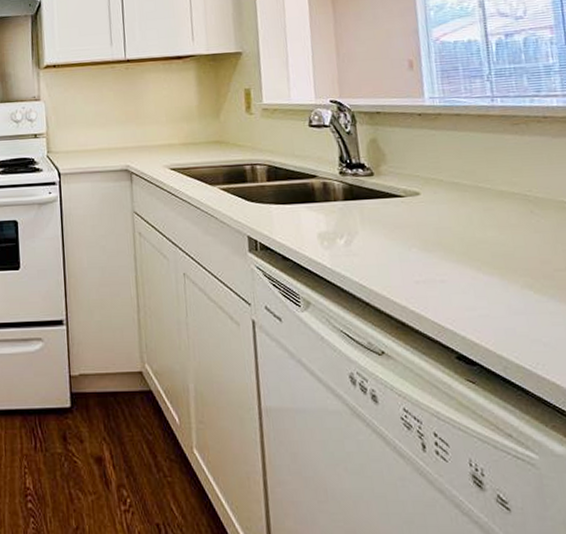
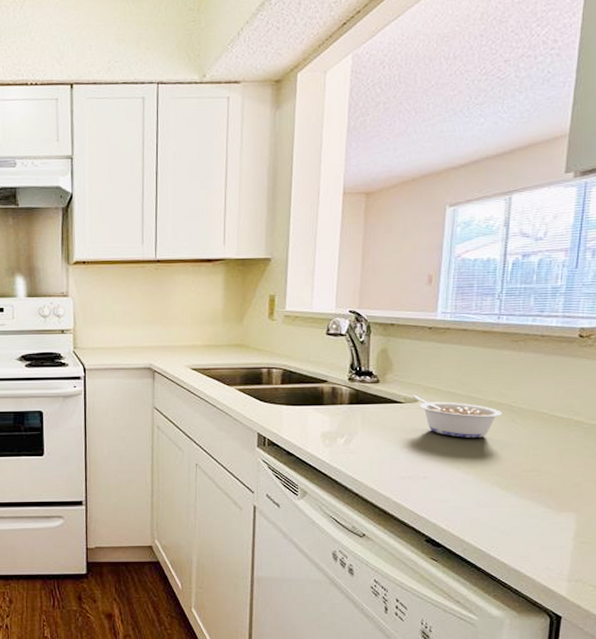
legume: none [412,187,517,234] -> present [412,395,502,438]

